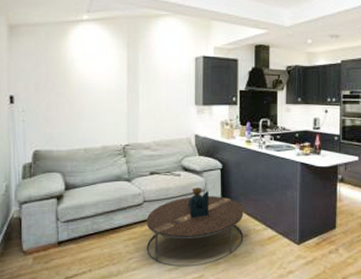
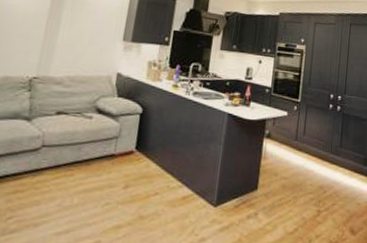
coffee table: present [146,188,244,267] -> none [33,133,160,230]

